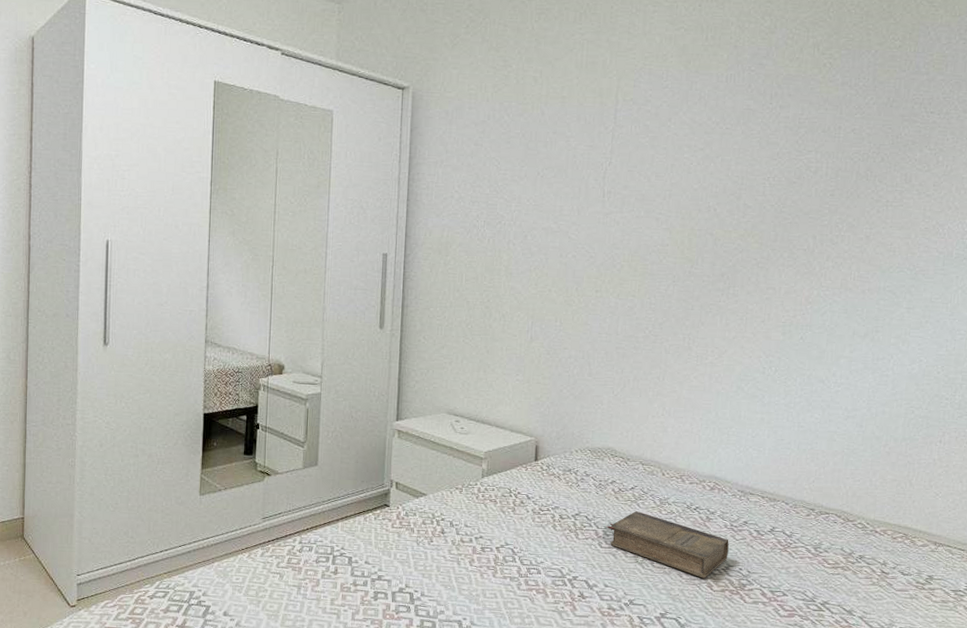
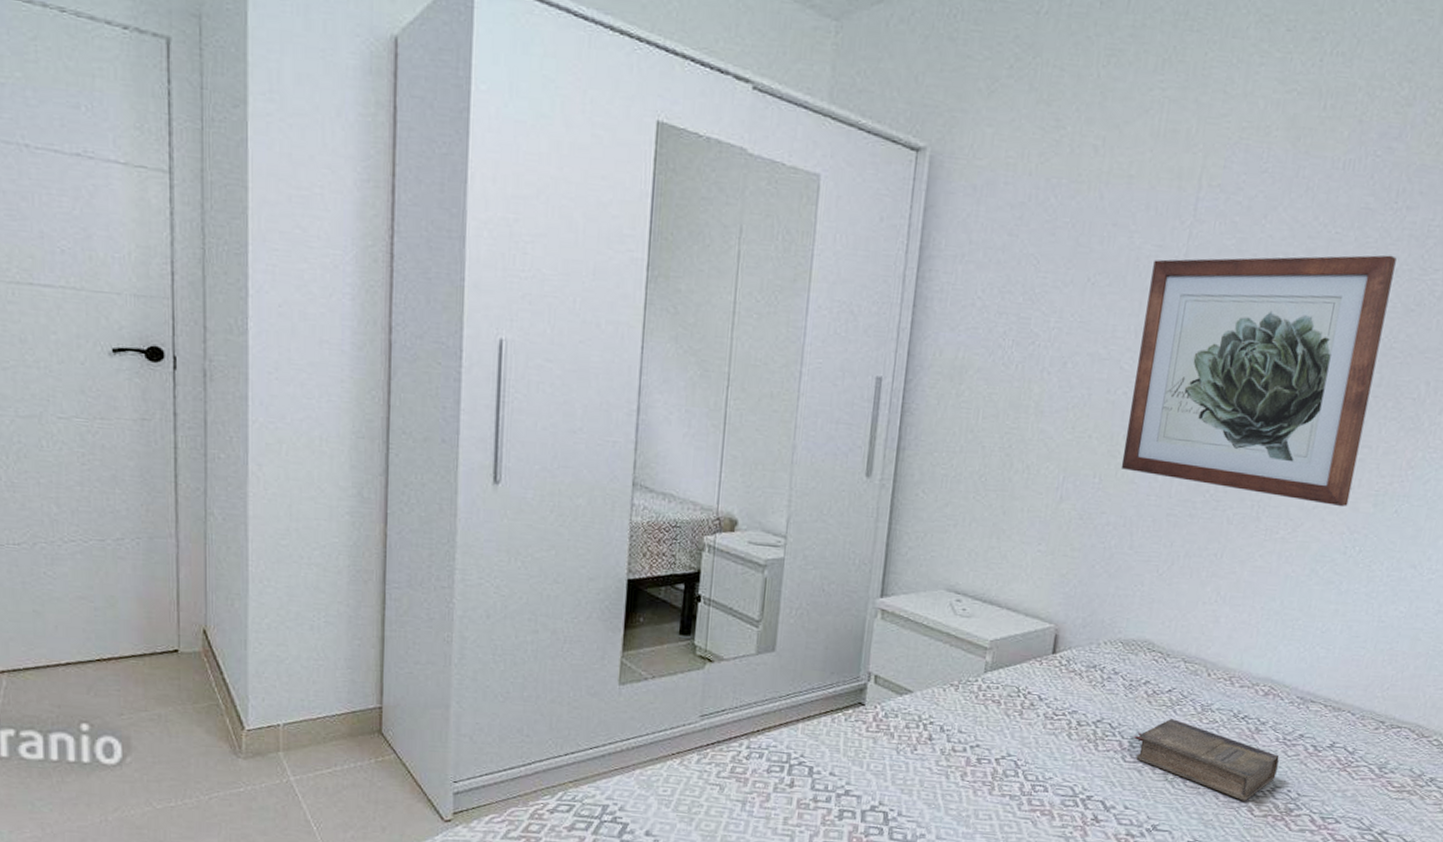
wall art: none [576,142,777,337] -> present [1121,255,1397,507]

